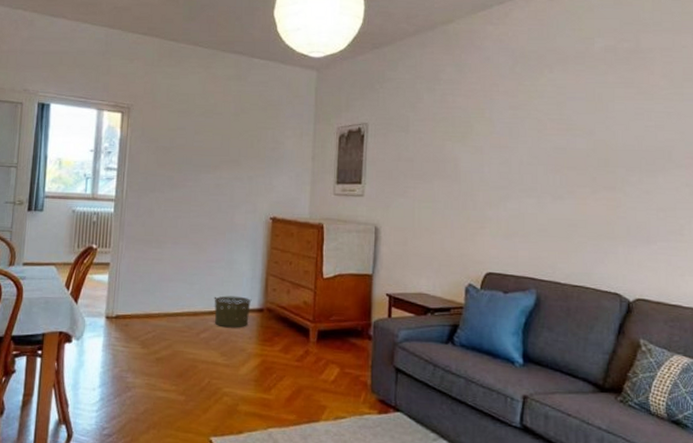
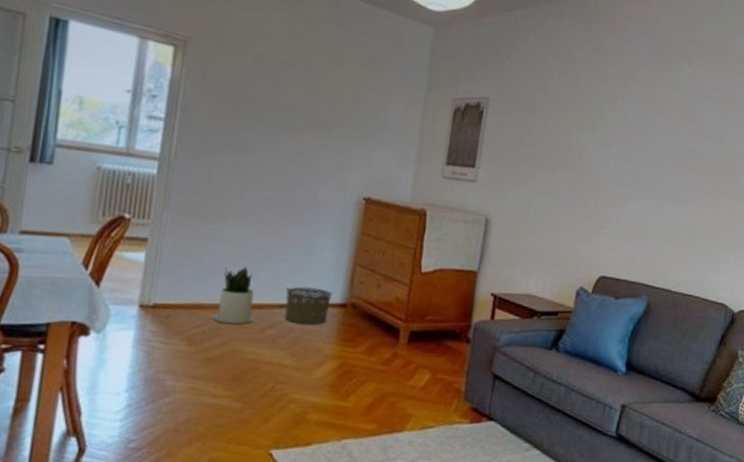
planter: none [160,281,191,330] -> present [213,266,254,325]

